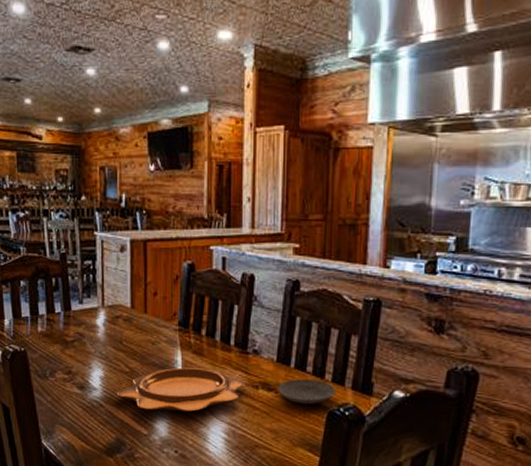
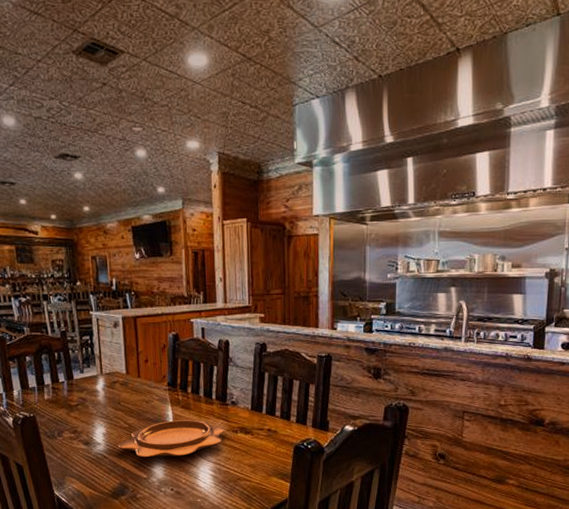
plate: present [277,379,335,405] -> none [253,422,299,443]

